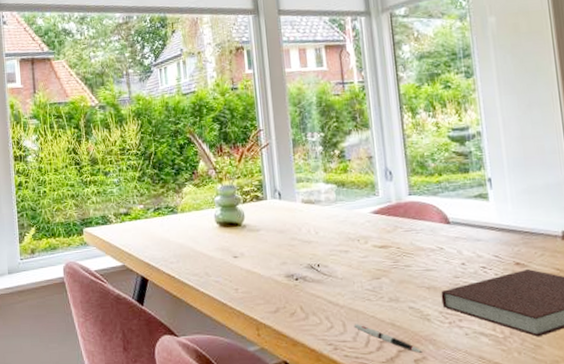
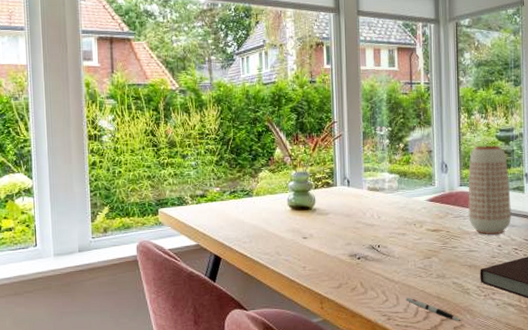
vase: none [417,147,476,251] -> present [468,145,512,235]

